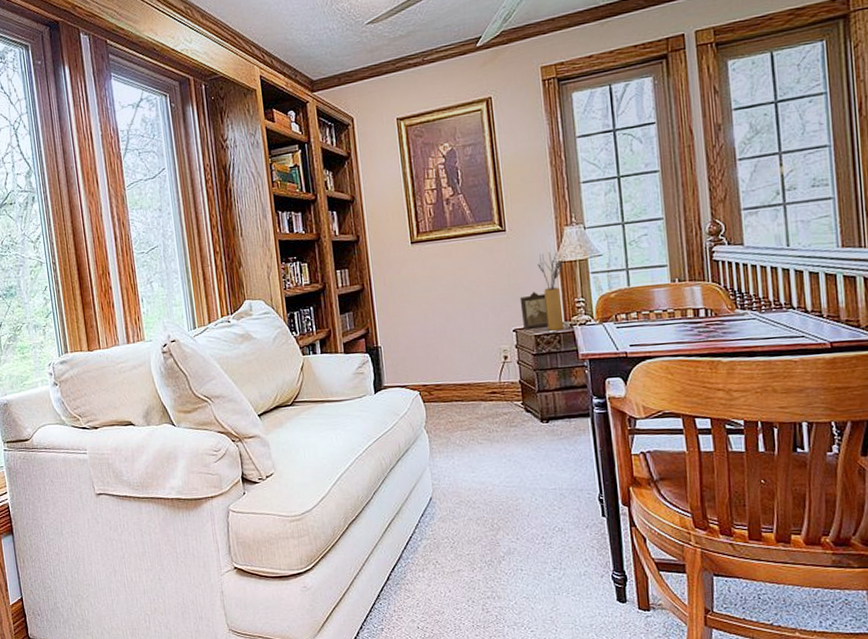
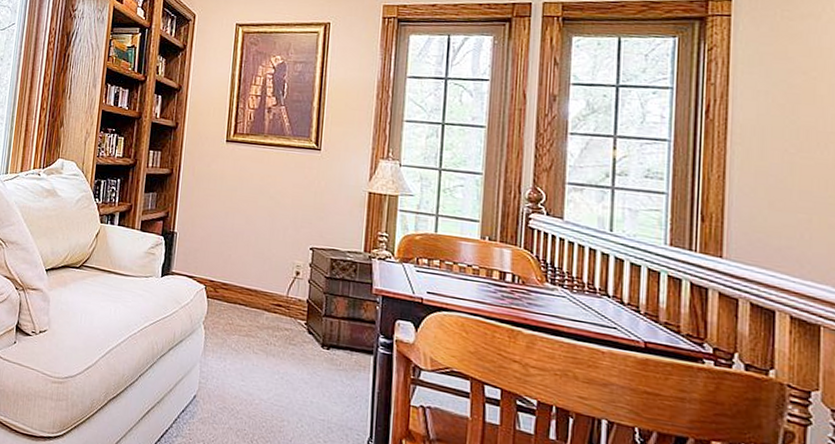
photo frame: present [519,292,549,331] -> none [321,215,350,253]
vase: present [537,252,566,332] -> none [345,180,377,261]

